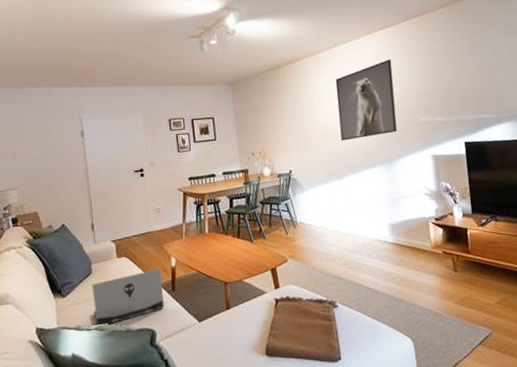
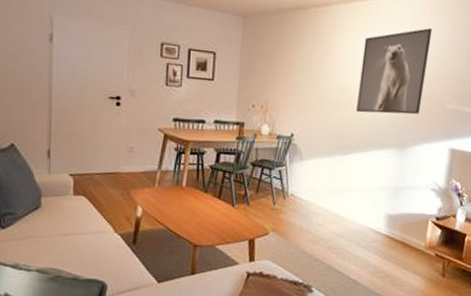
laptop computer: present [92,268,165,327] -> none [36,215,124,270]

